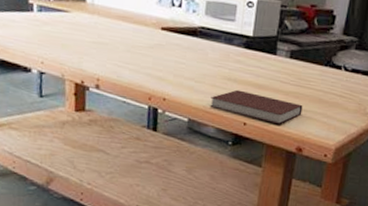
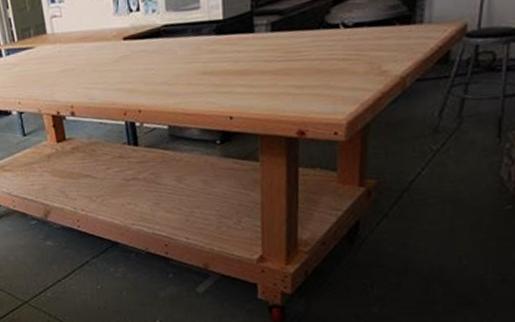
notebook: present [210,89,303,125] -> none [188,81,298,111]

